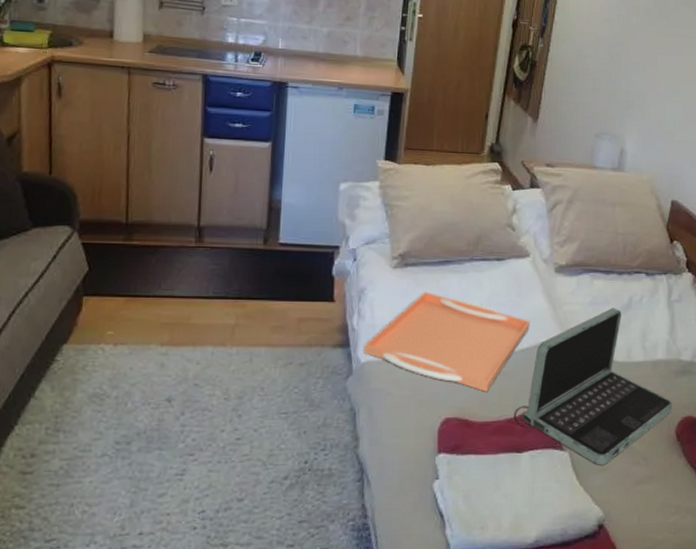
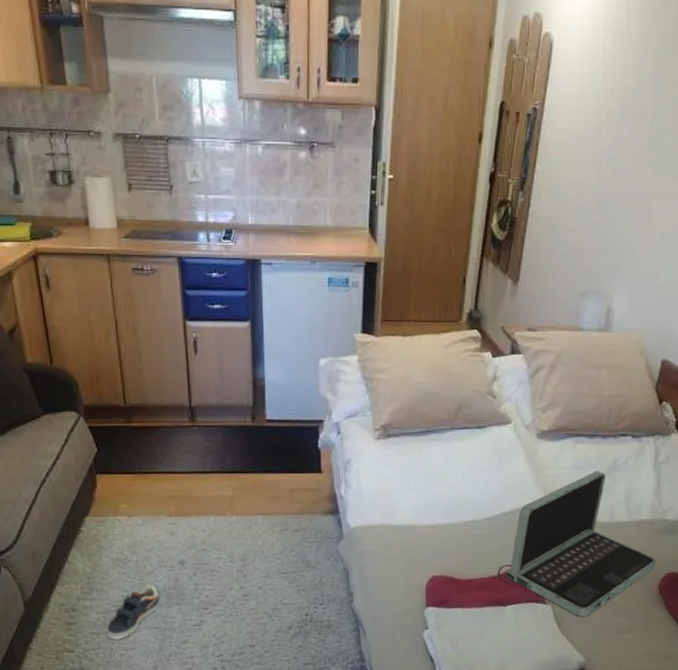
sneaker: none [68,424,138,493] -> present [106,584,160,640]
serving tray: present [363,291,530,392] -> none [352,460,512,552]

